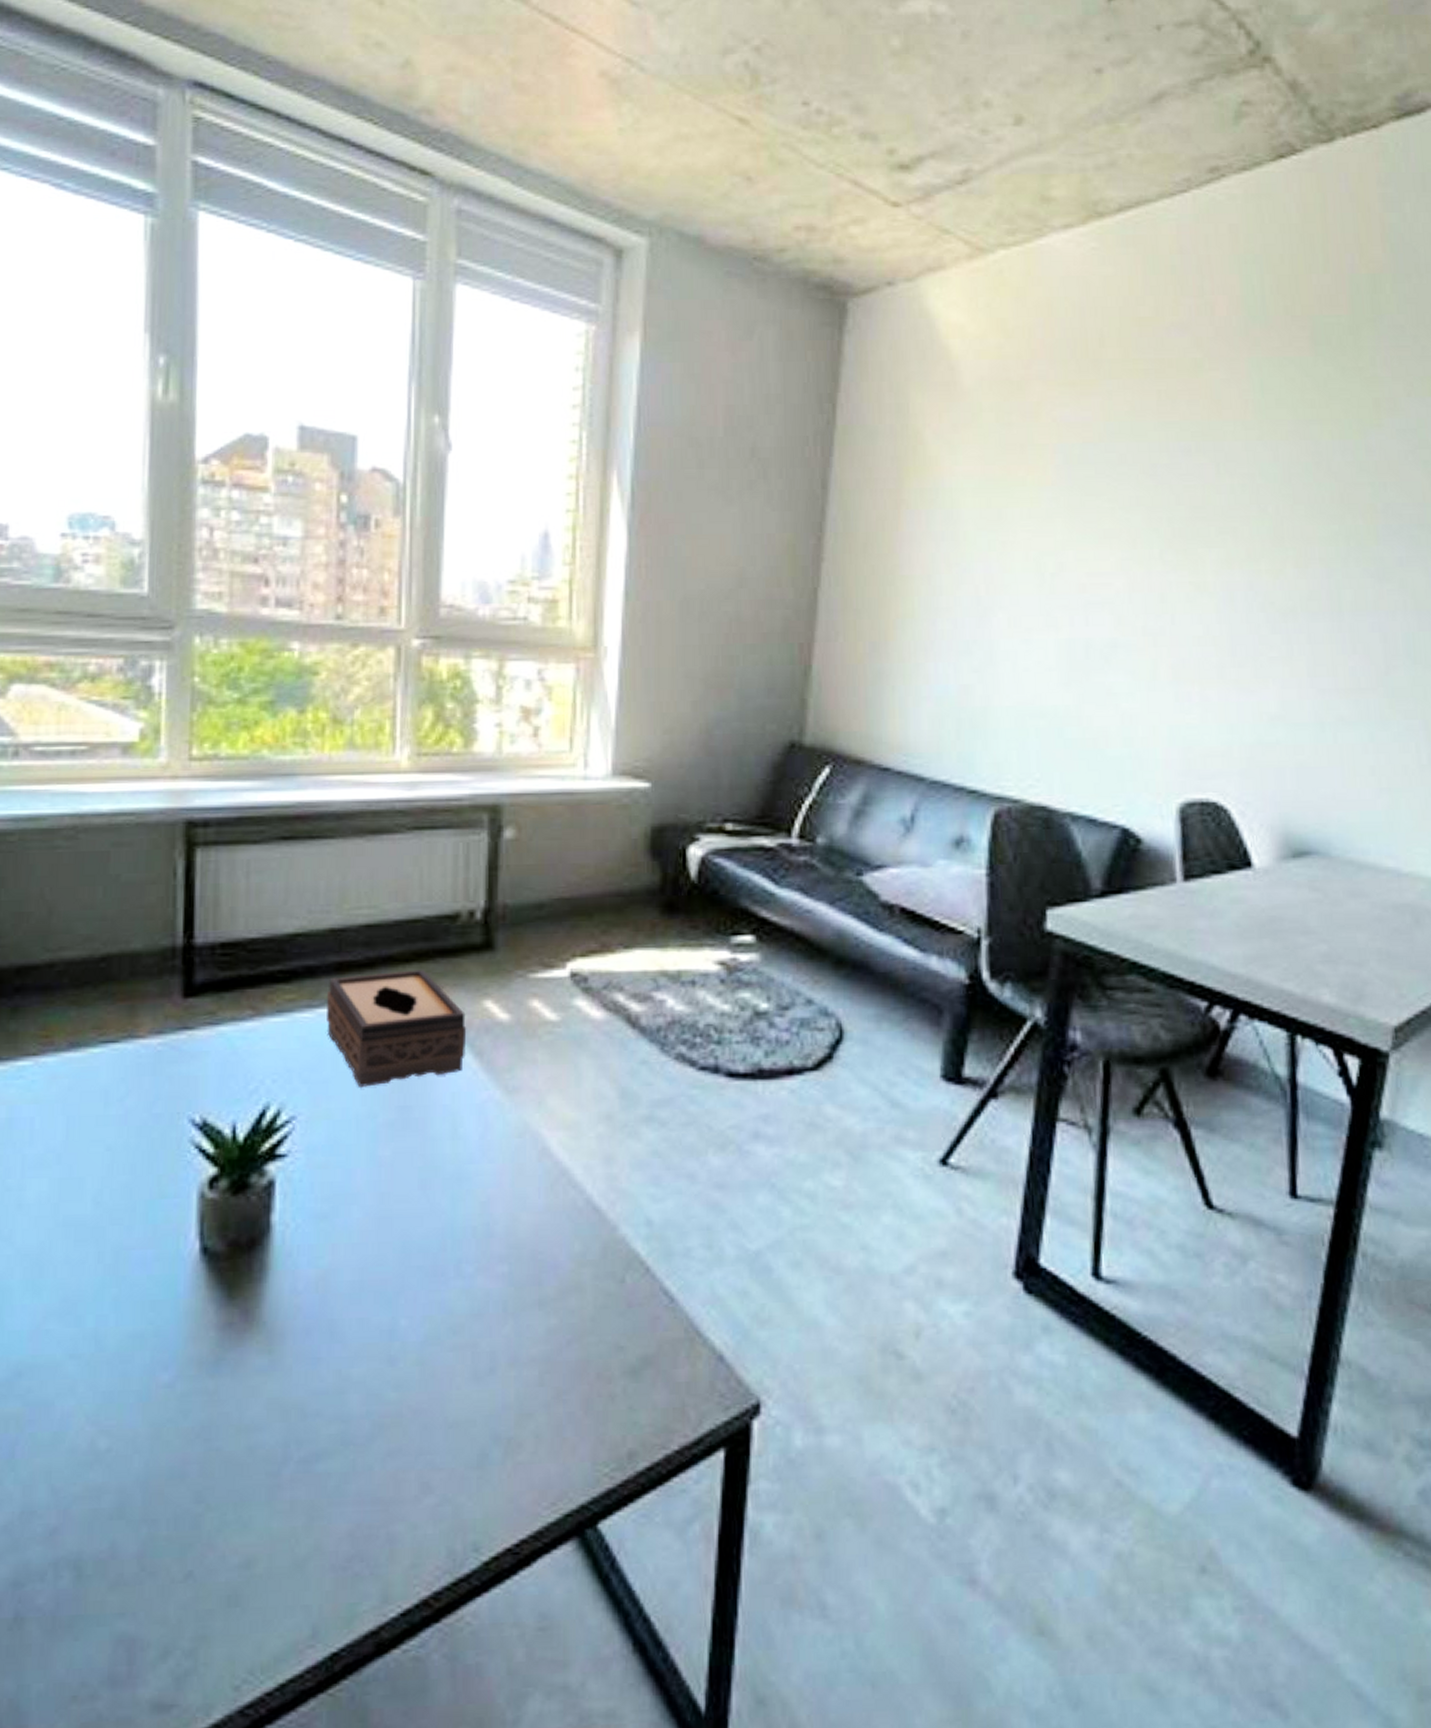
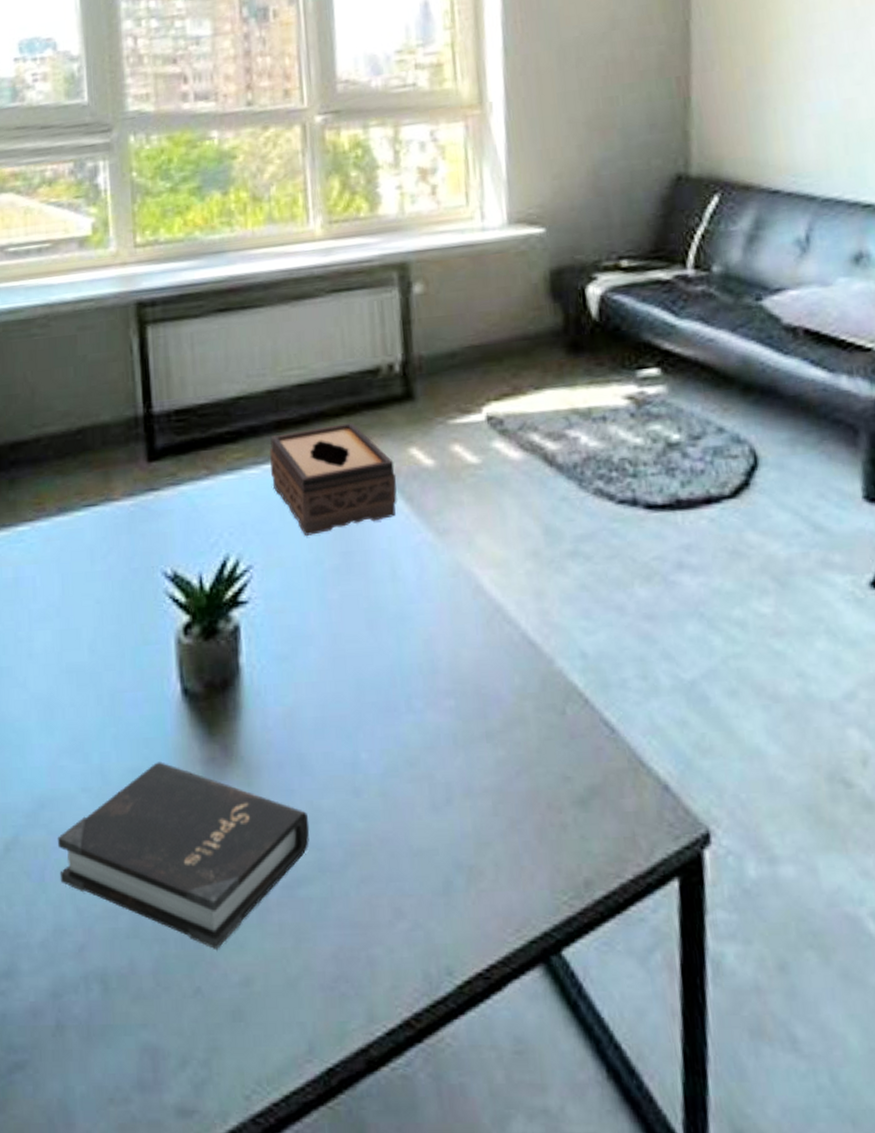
hardback book: none [34,1326,335,1531] -> present [58,762,310,951]

